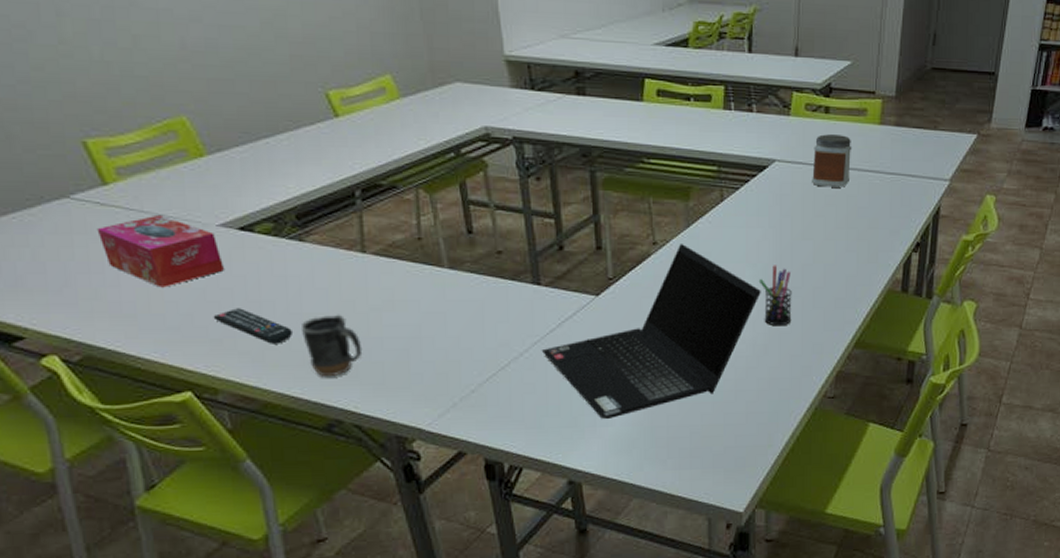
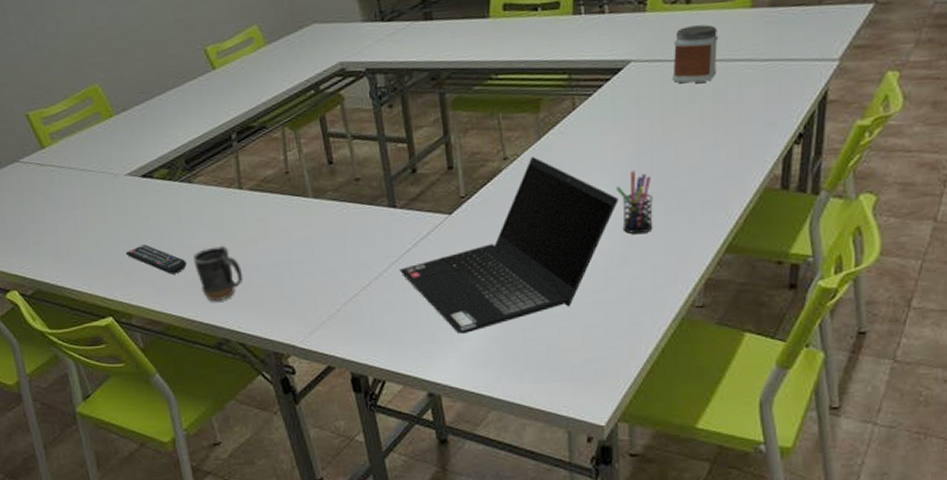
tissue box: present [96,214,225,288] -> none [39,169,133,231]

